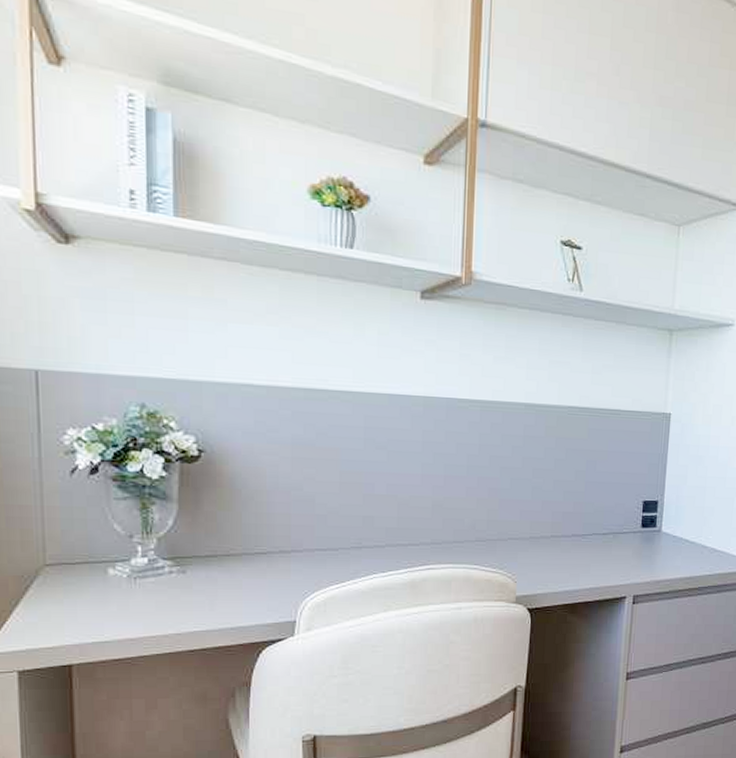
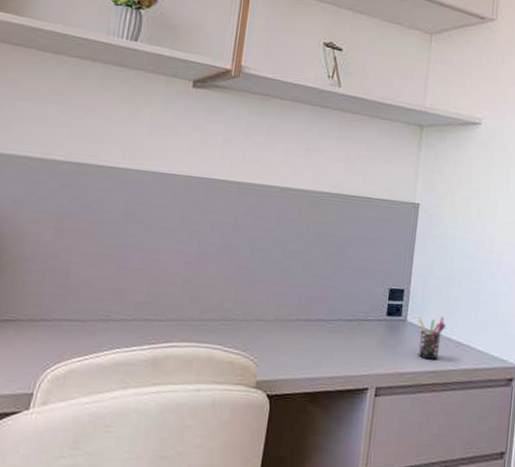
pen holder: none [672,525,700,567] -> present [418,316,446,360]

